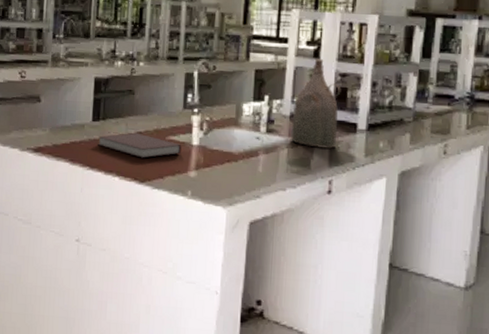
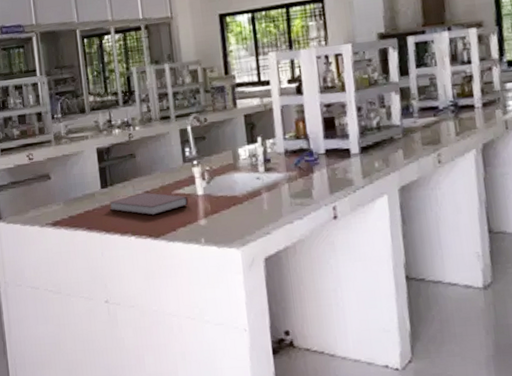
flask: present [291,58,341,150] -> none [286,93,334,179]

